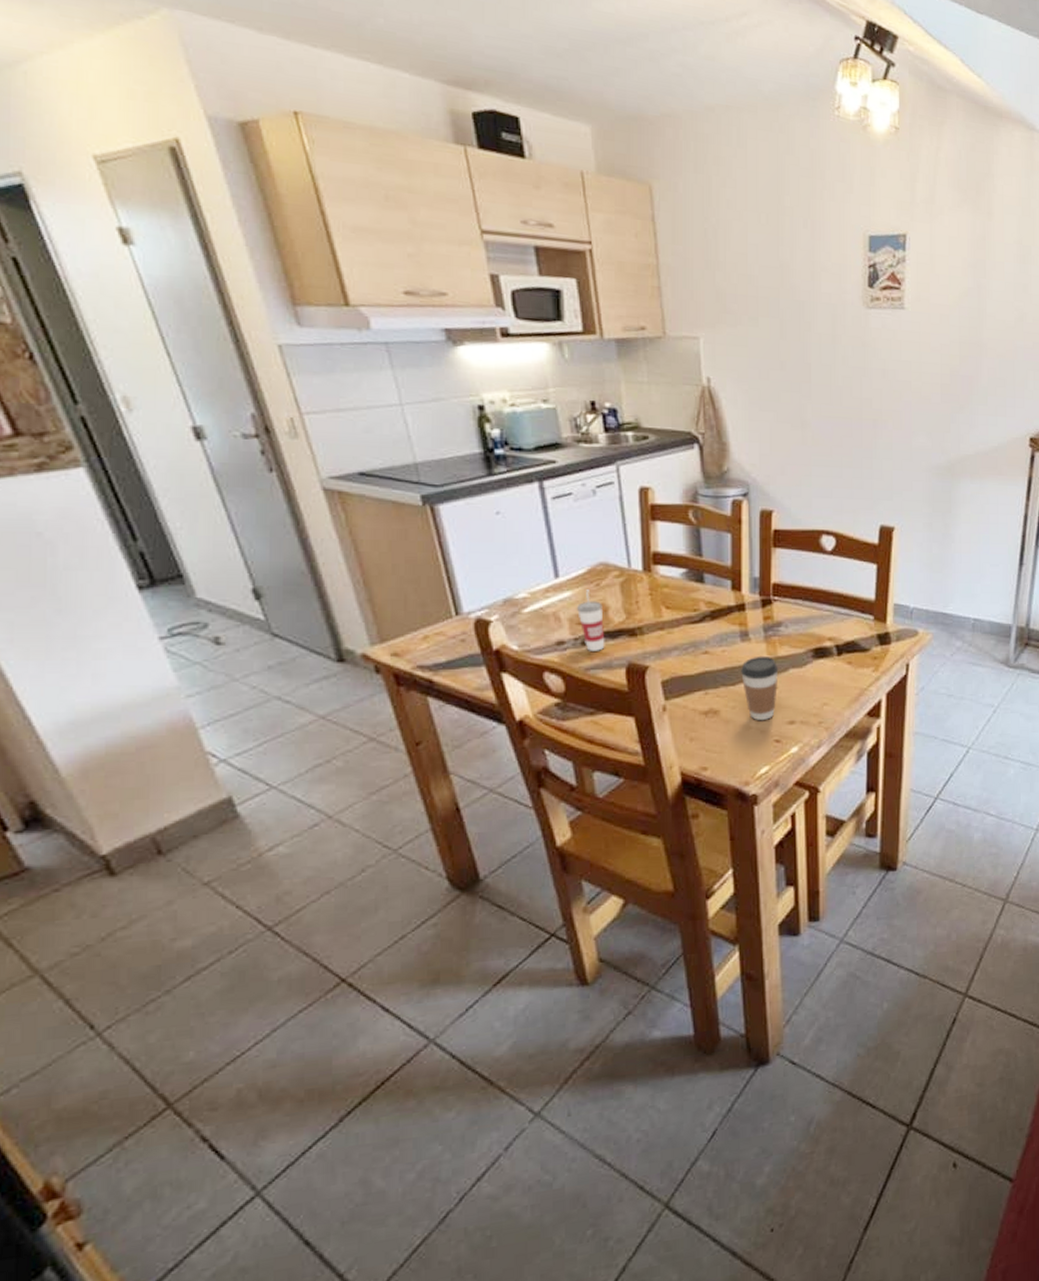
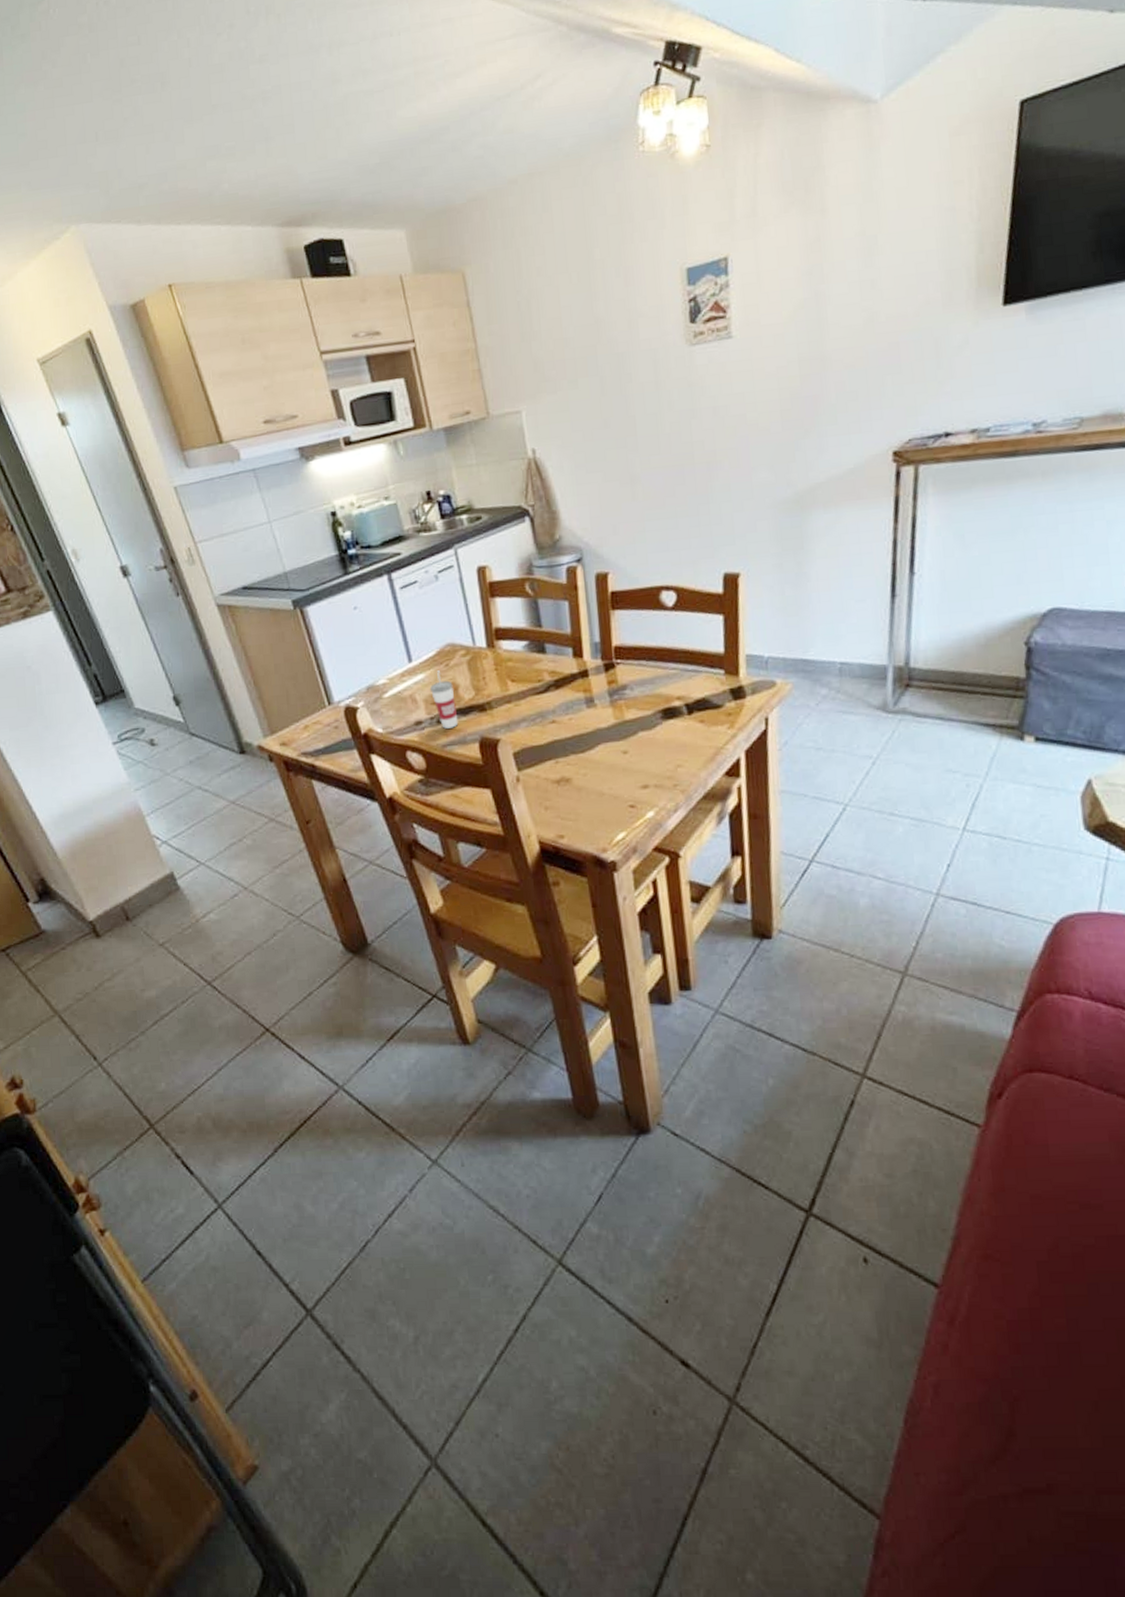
coffee cup: present [741,655,779,721] -> none [589,720,628,787]

